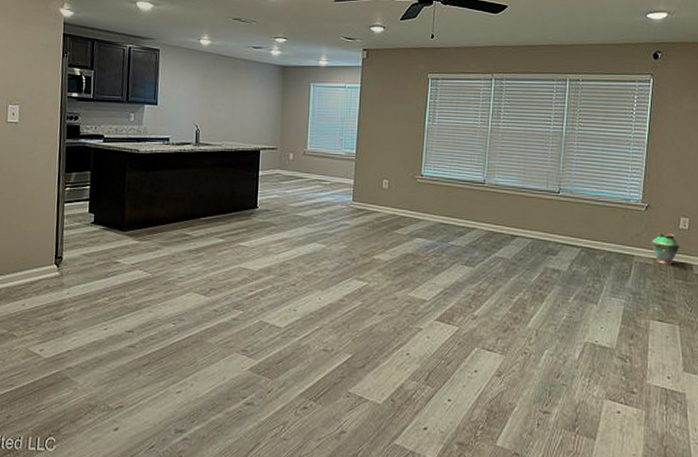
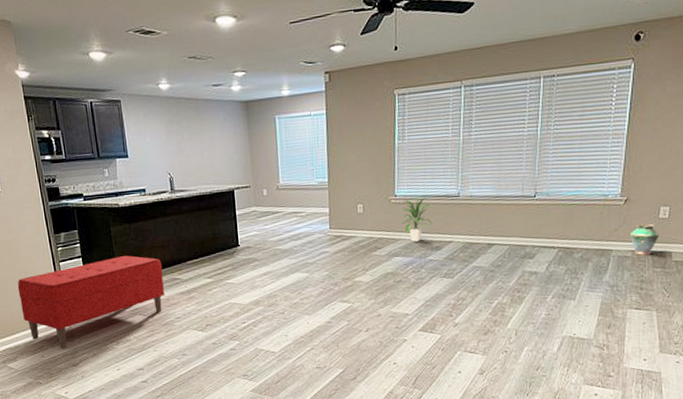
bench: none [11,203,173,298] -> present [17,255,165,348]
indoor plant: none [425,180,457,225] -> present [401,197,433,242]

